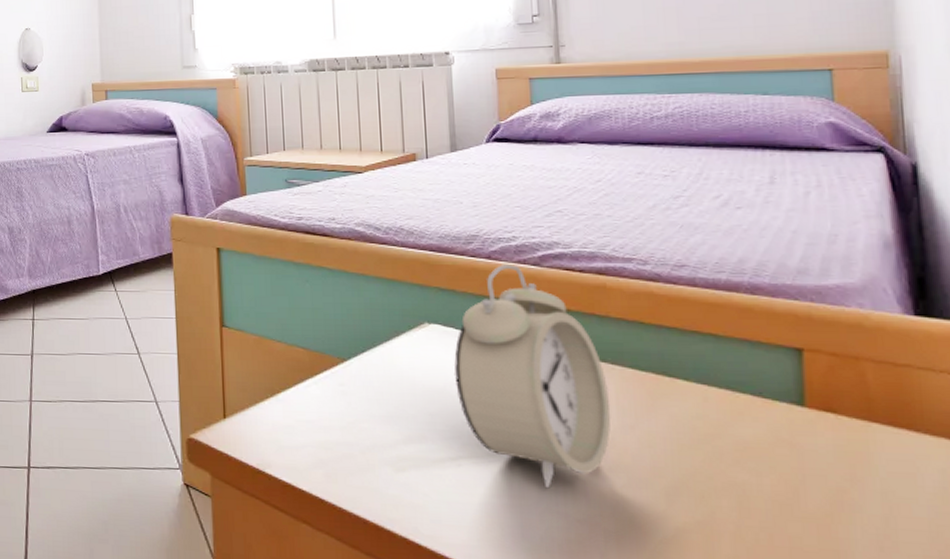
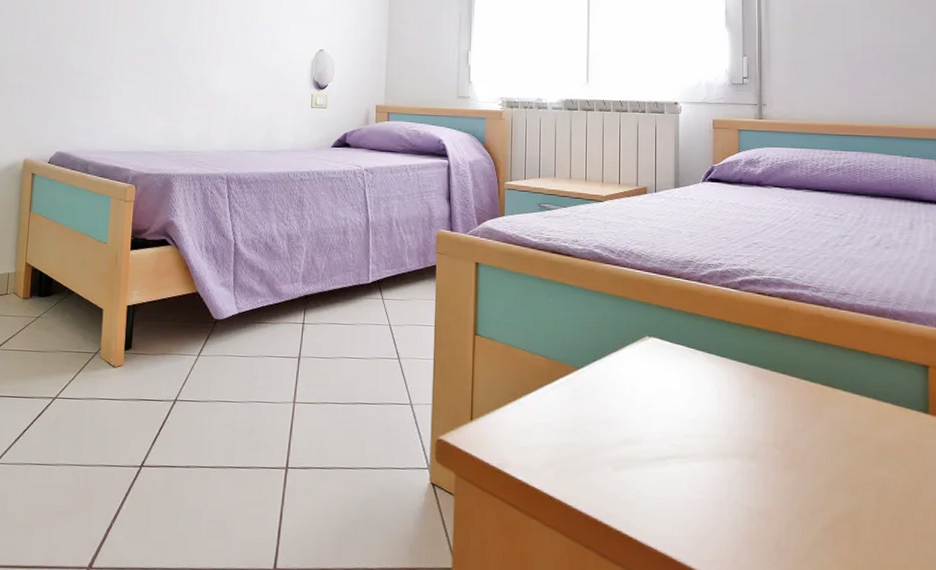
alarm clock: present [454,265,611,489] -> none [667,287,788,485]

